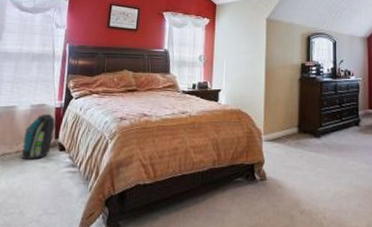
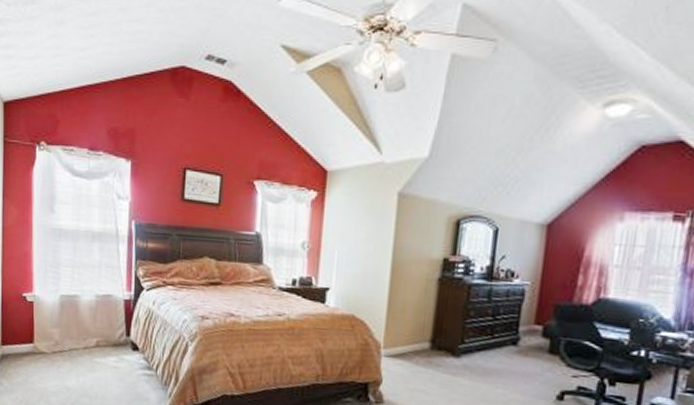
backpack: present [22,114,55,160] -> none [91,306,126,358]

